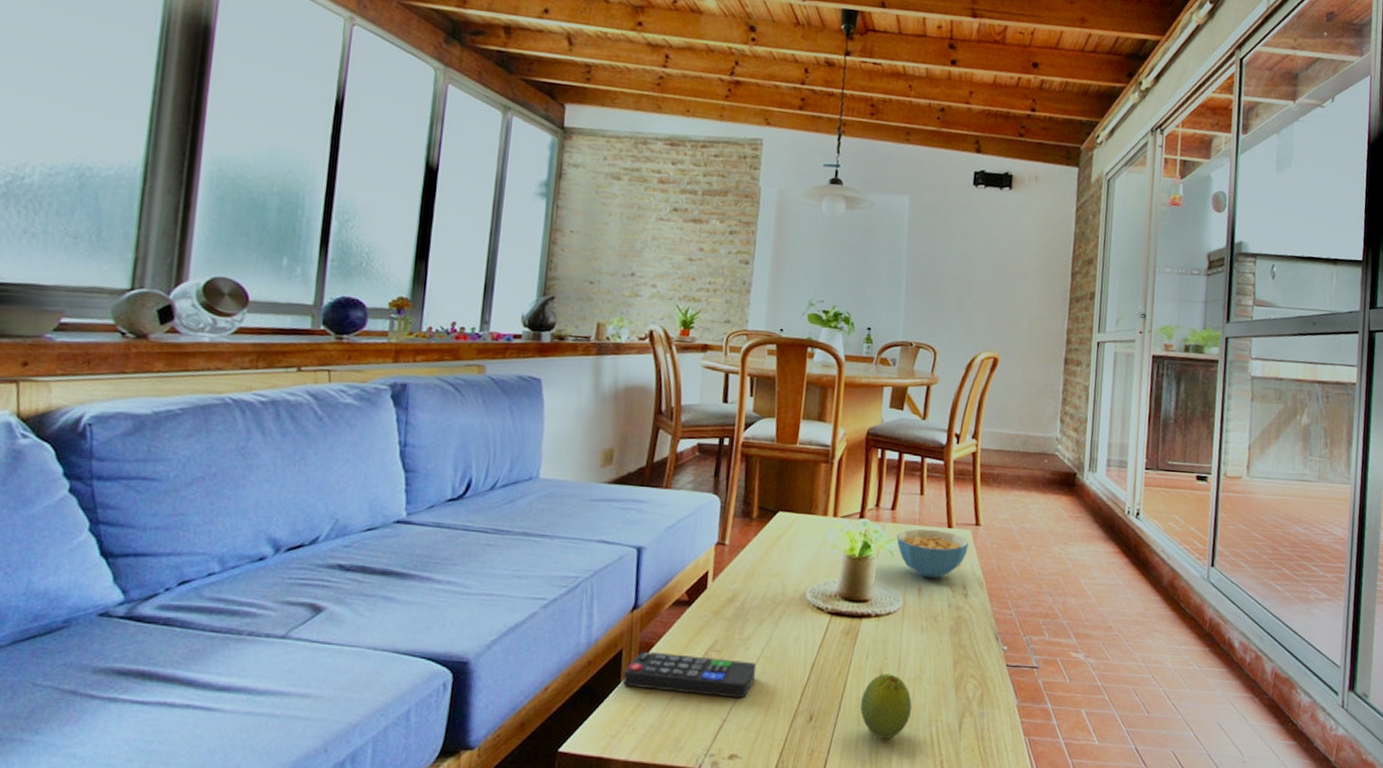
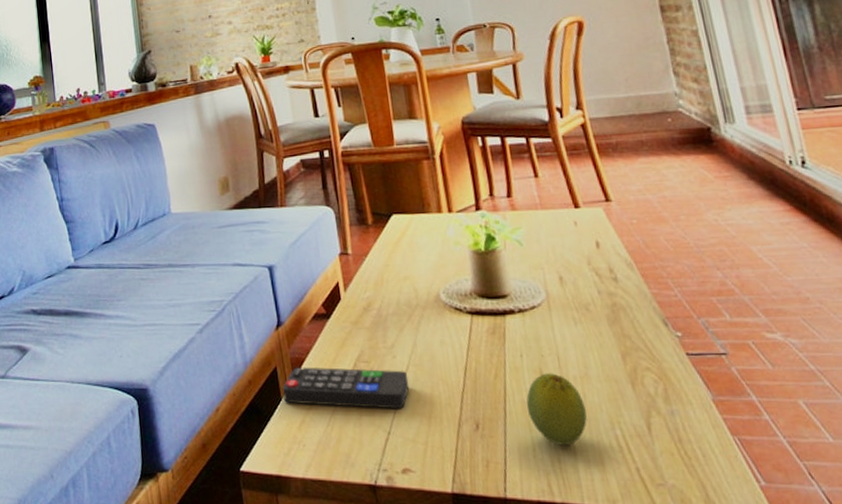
cereal bowl: present [896,529,969,579] -> none [520,212,605,265]

